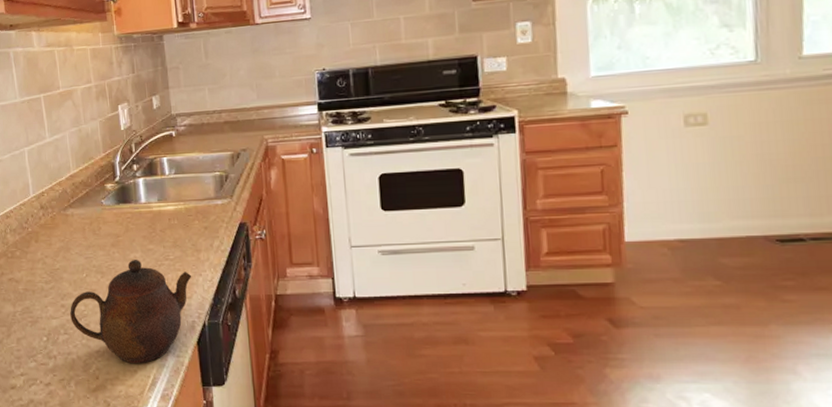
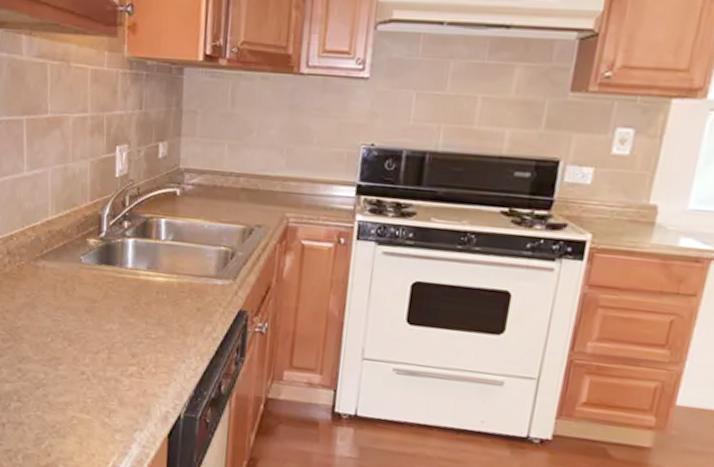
teapot: present [70,260,192,364] -> none [27,331,174,448]

